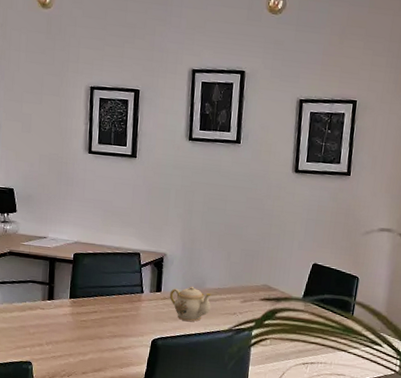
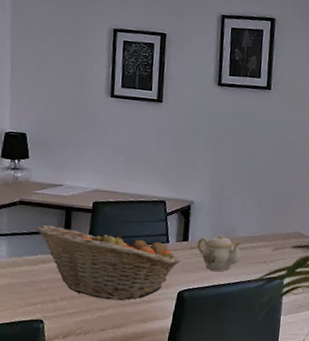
fruit basket: none [24,274,154,347] -> present [36,225,181,301]

